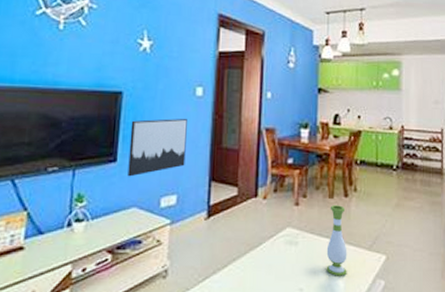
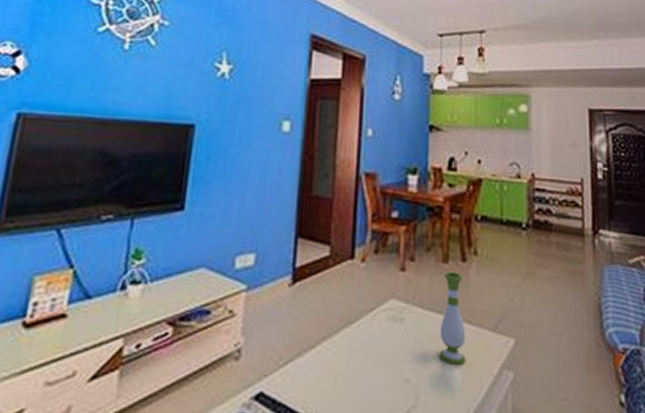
wall art: present [128,119,187,177] -> none [196,158,271,230]

